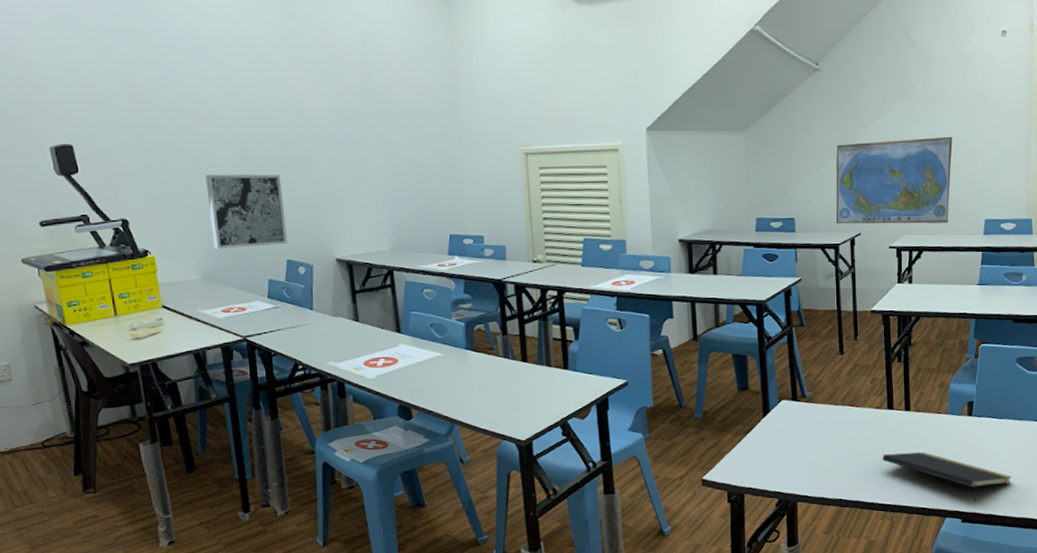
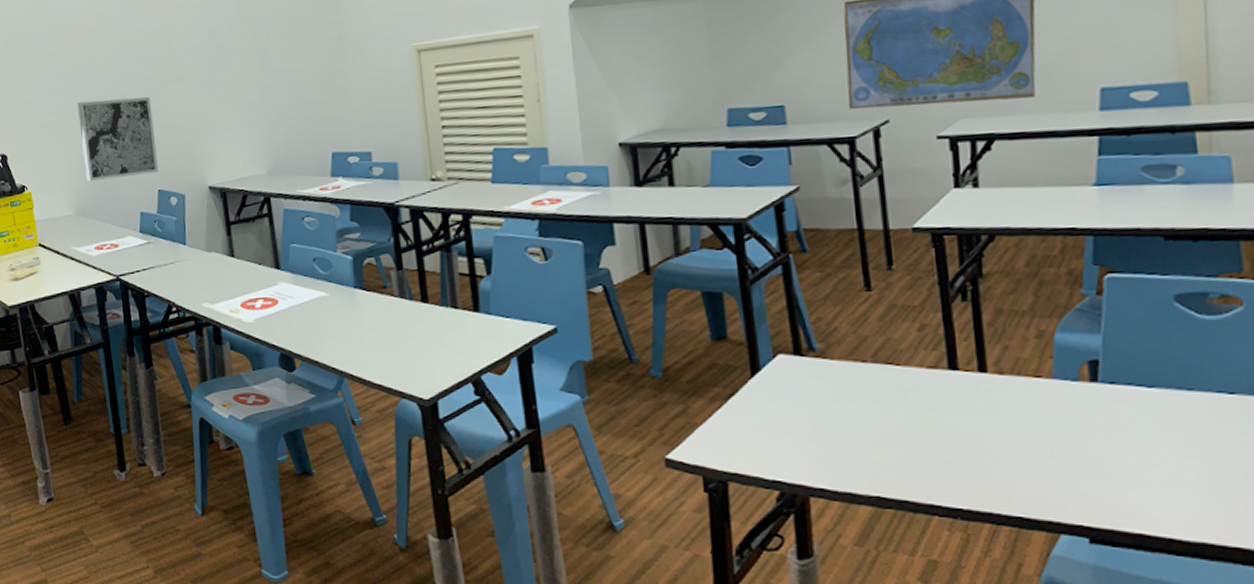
notepad: present [882,451,1013,503] -> none [943,433,1180,515]

